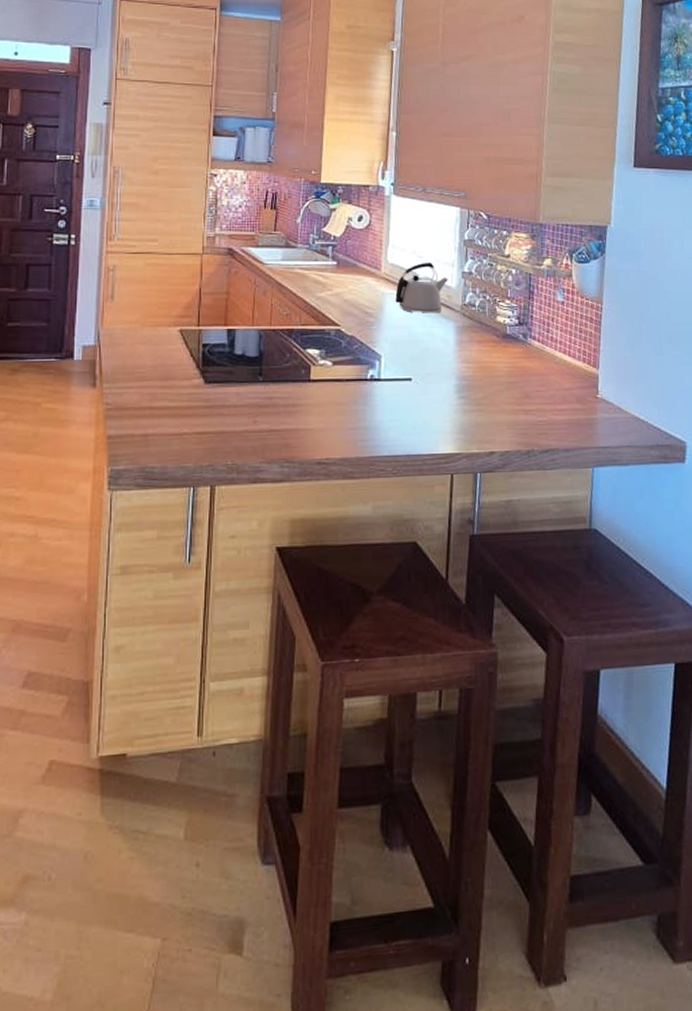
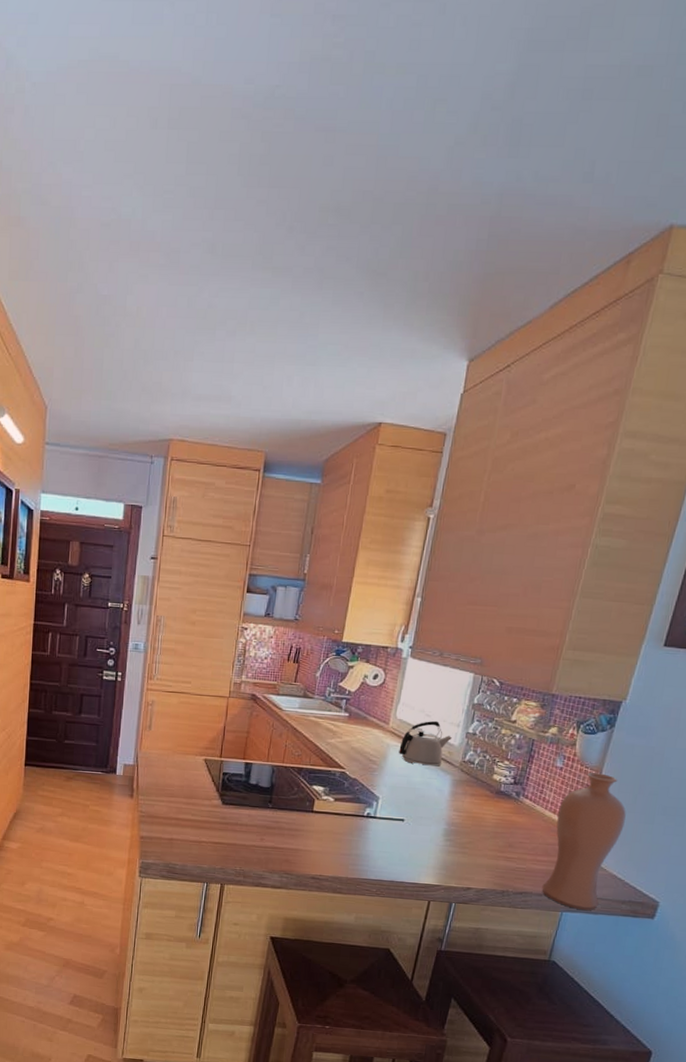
vase: none [567,304,635,463] -> present [542,772,626,911]

